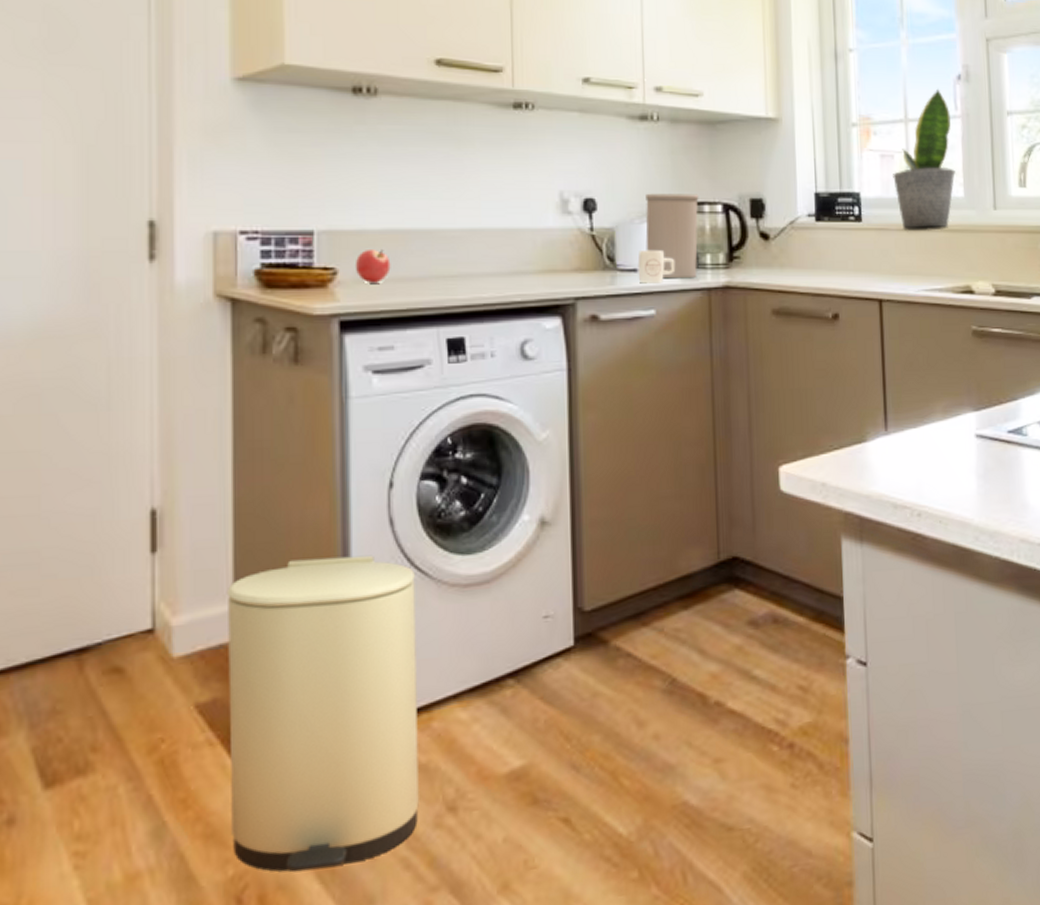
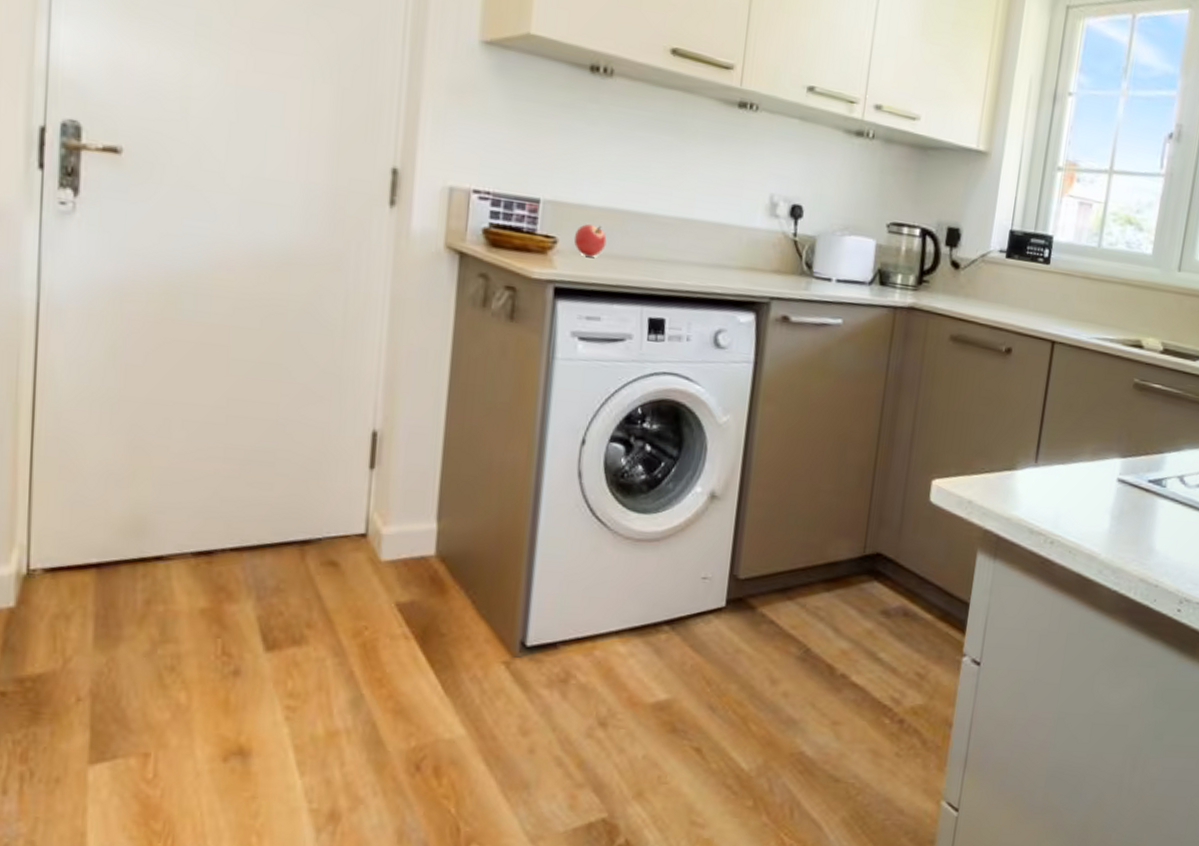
pedal bin: present [228,555,419,873] -> none [417,494,595,755]
mug: present [637,249,676,284] -> none [831,261,868,296]
canister: present [645,193,699,279] -> none [842,208,900,295]
potted plant: present [891,88,956,232] -> none [1086,144,1155,284]

